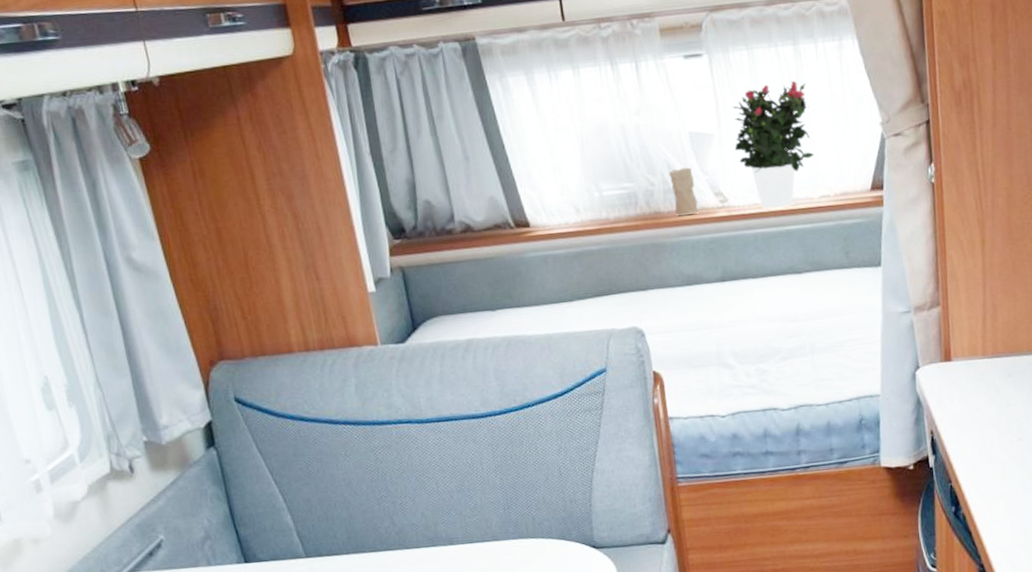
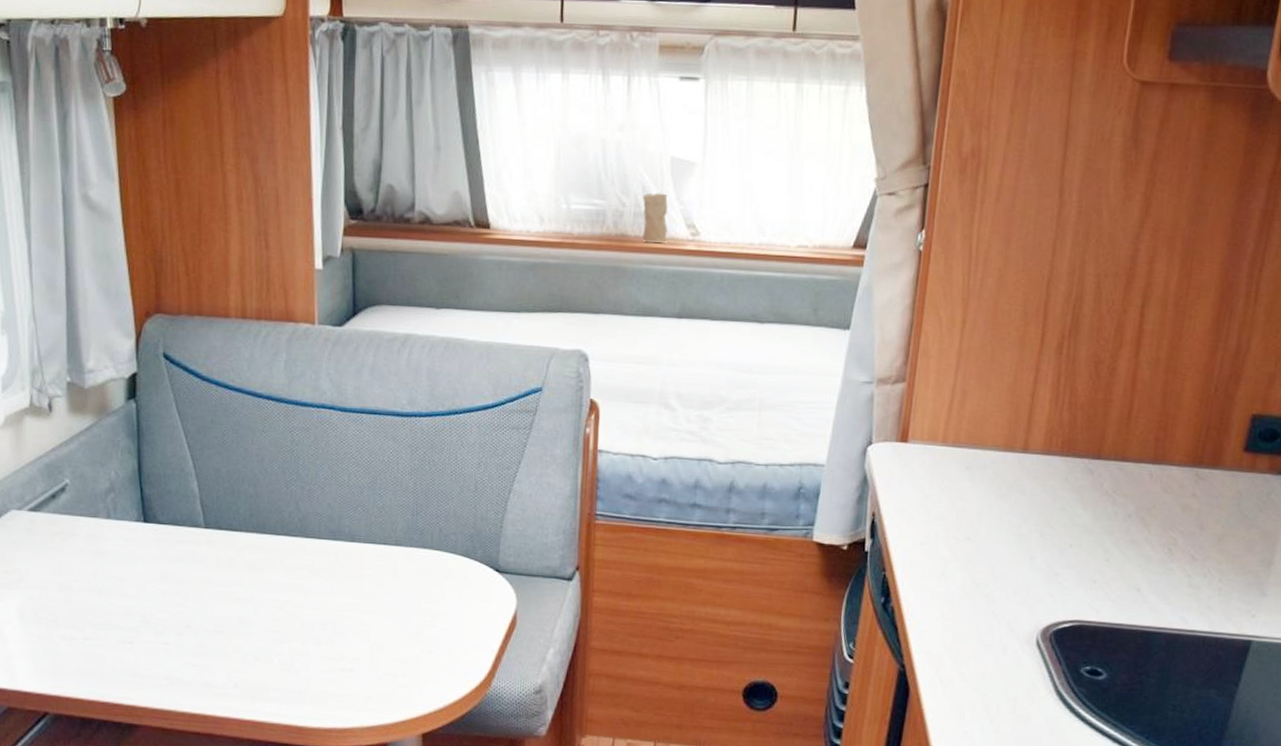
potted flower: present [732,80,814,209] -> none [715,120,803,251]

